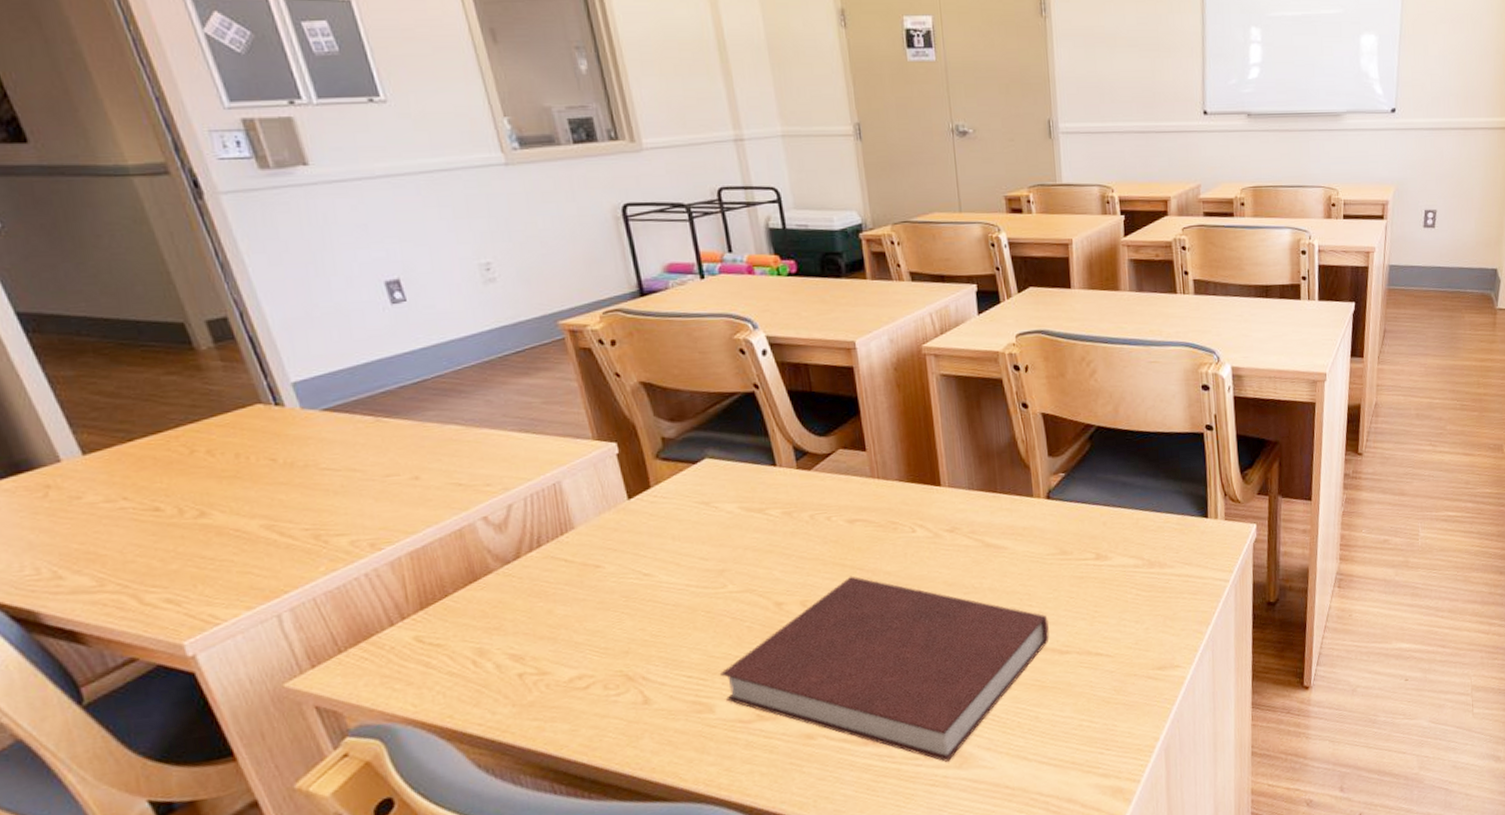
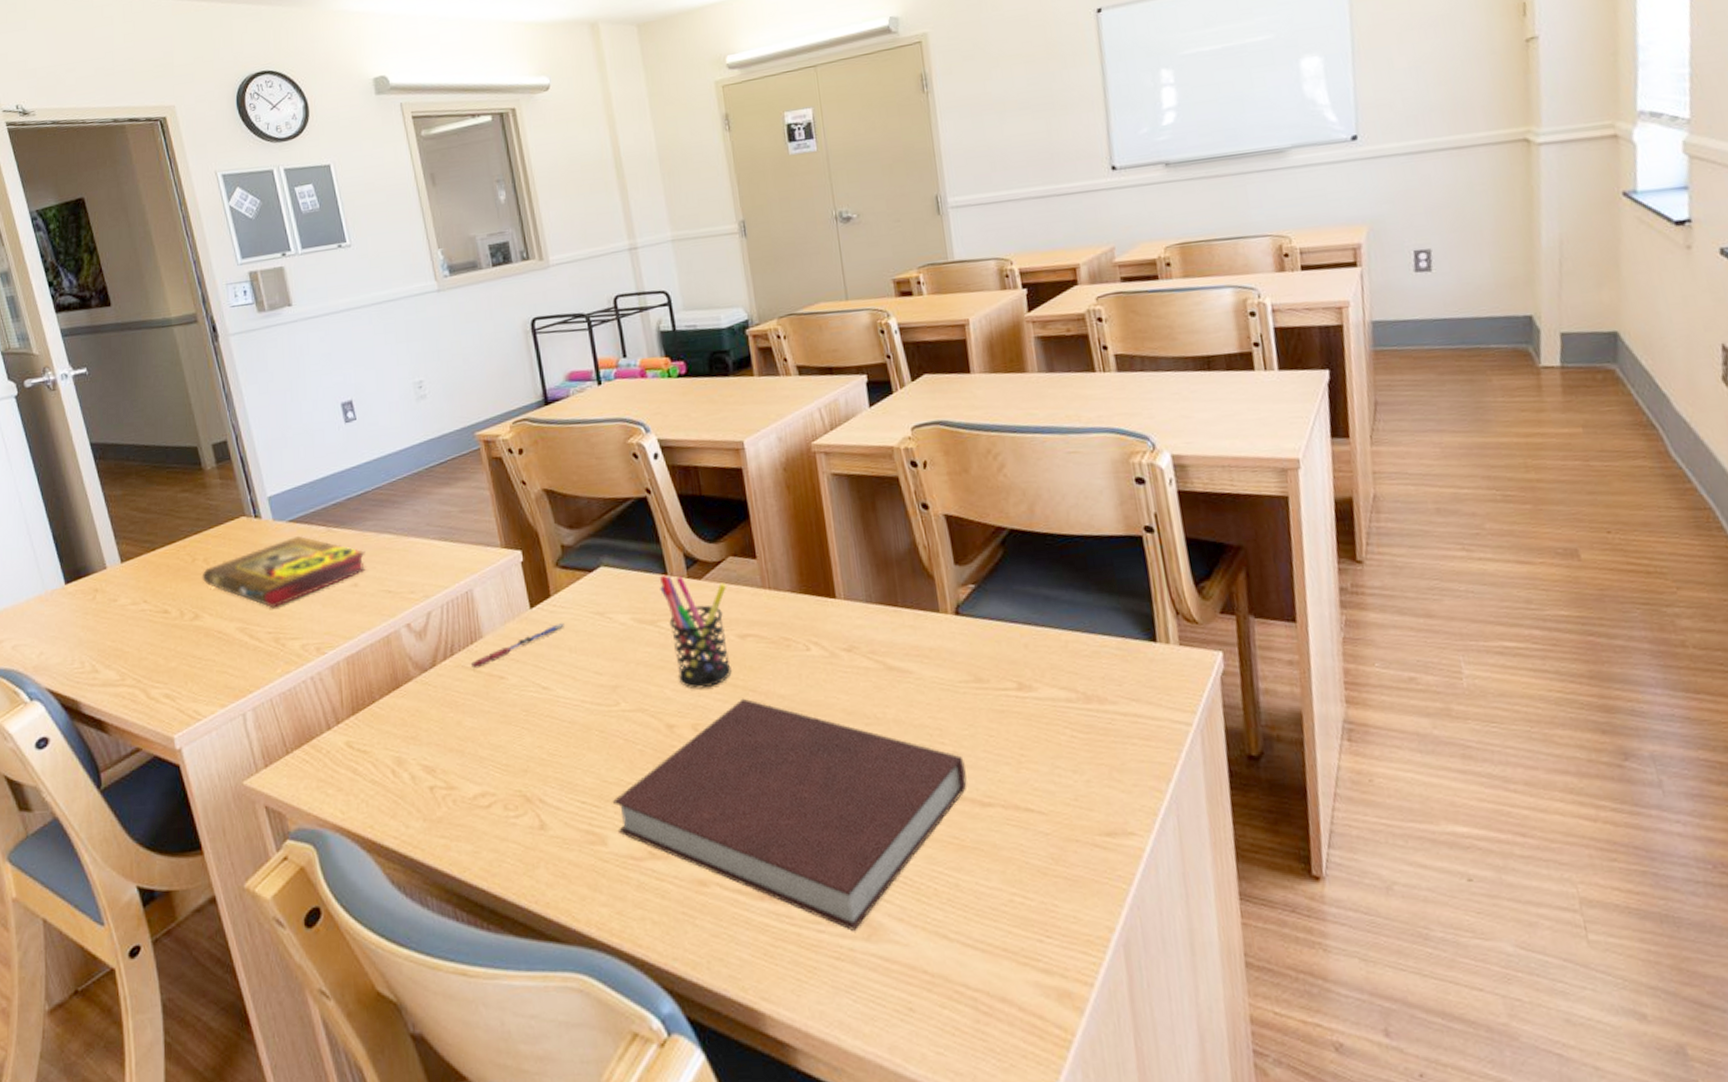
book: none [205,425,429,504] -> present [202,535,366,609]
pen: none [562,512,667,559] -> present [471,622,564,669]
pen holder: none [767,466,840,570] -> present [659,574,732,689]

